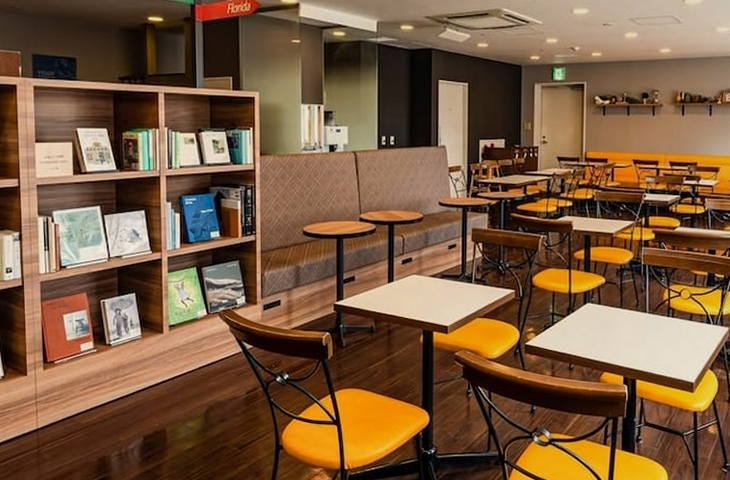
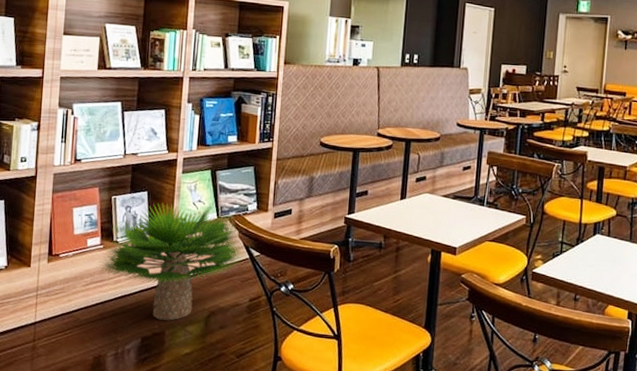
potted plant: none [91,299,239,418] -> present [96,202,246,321]

